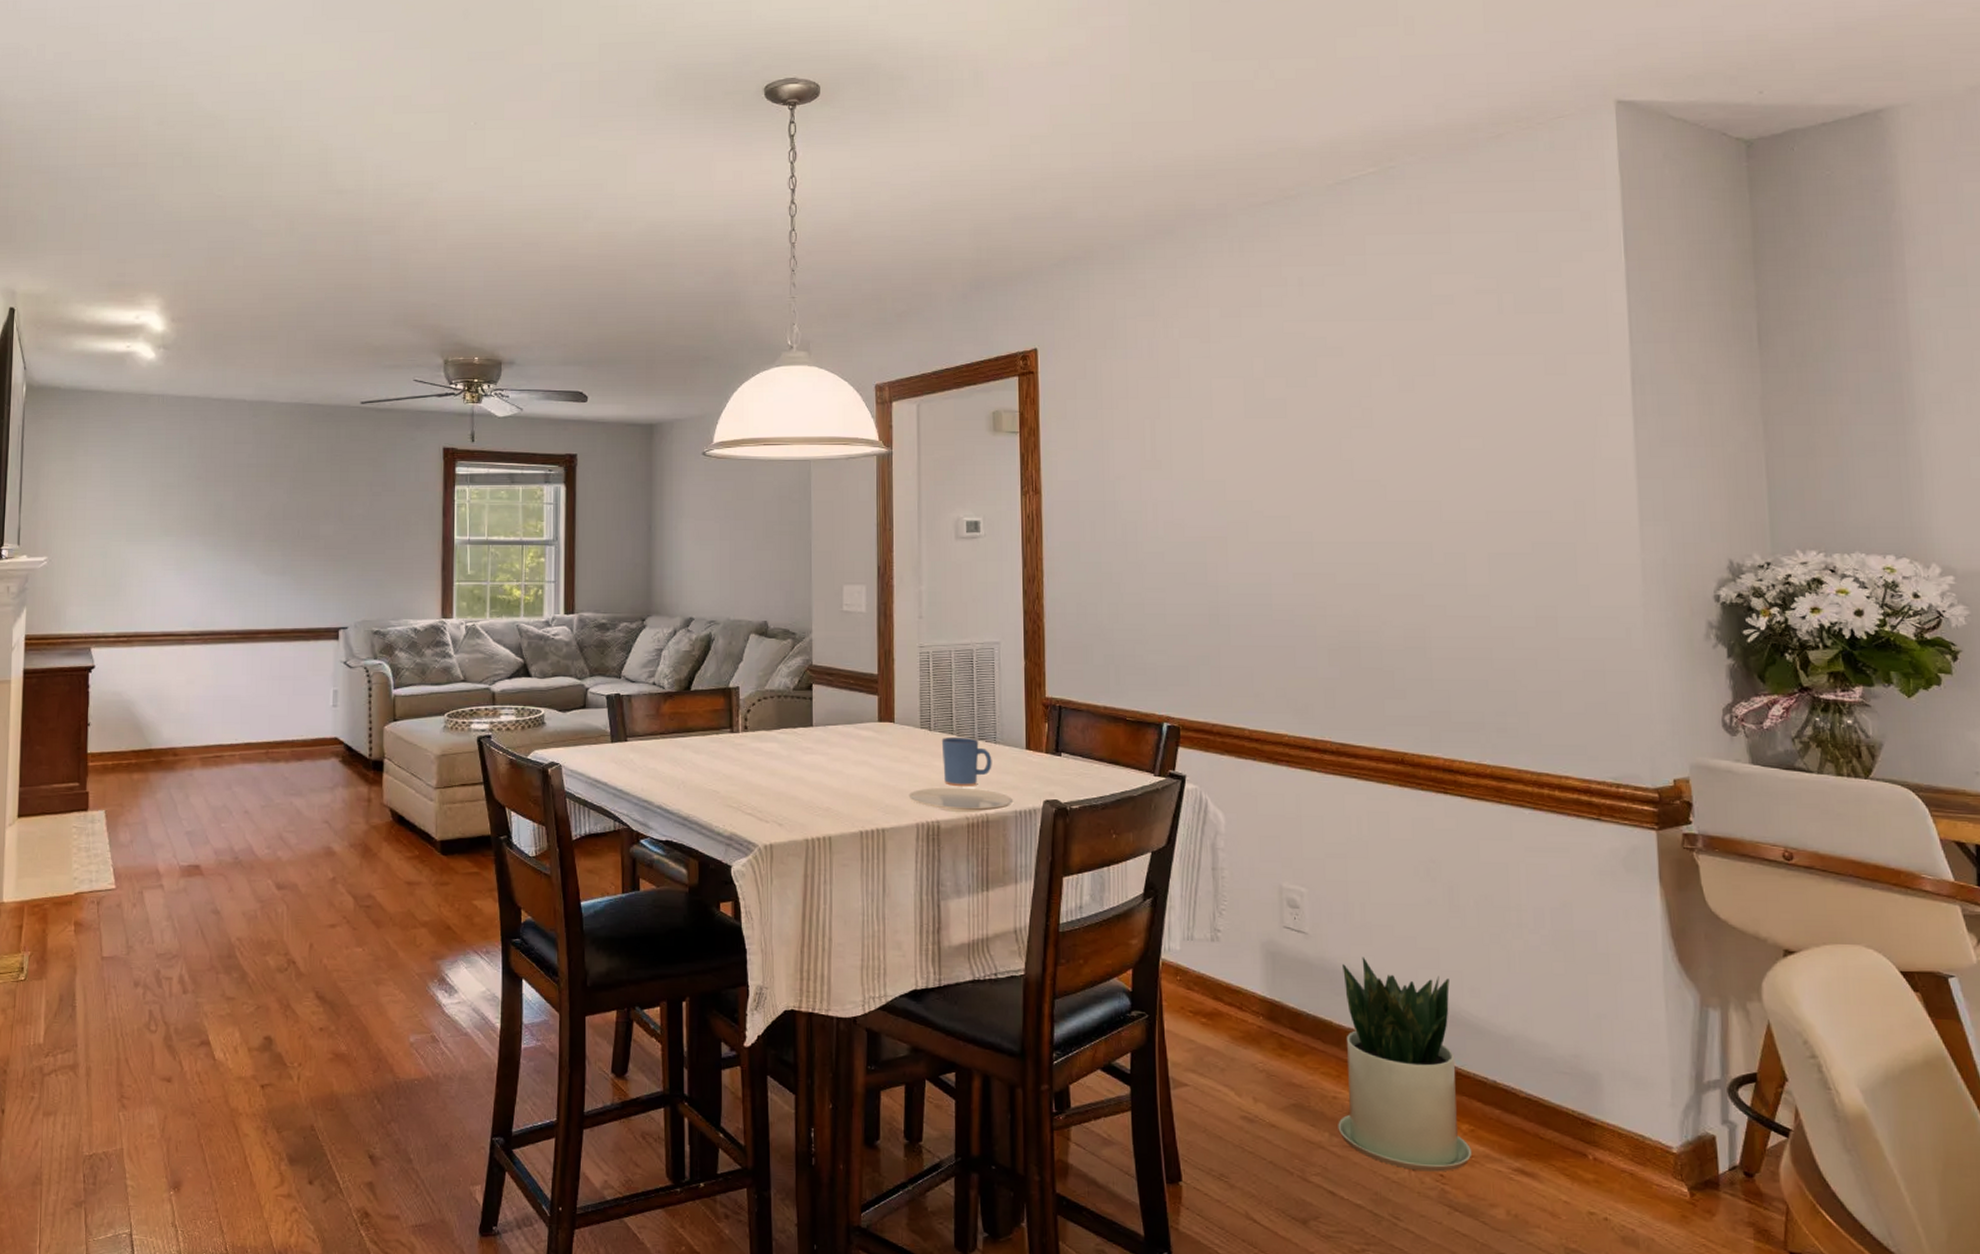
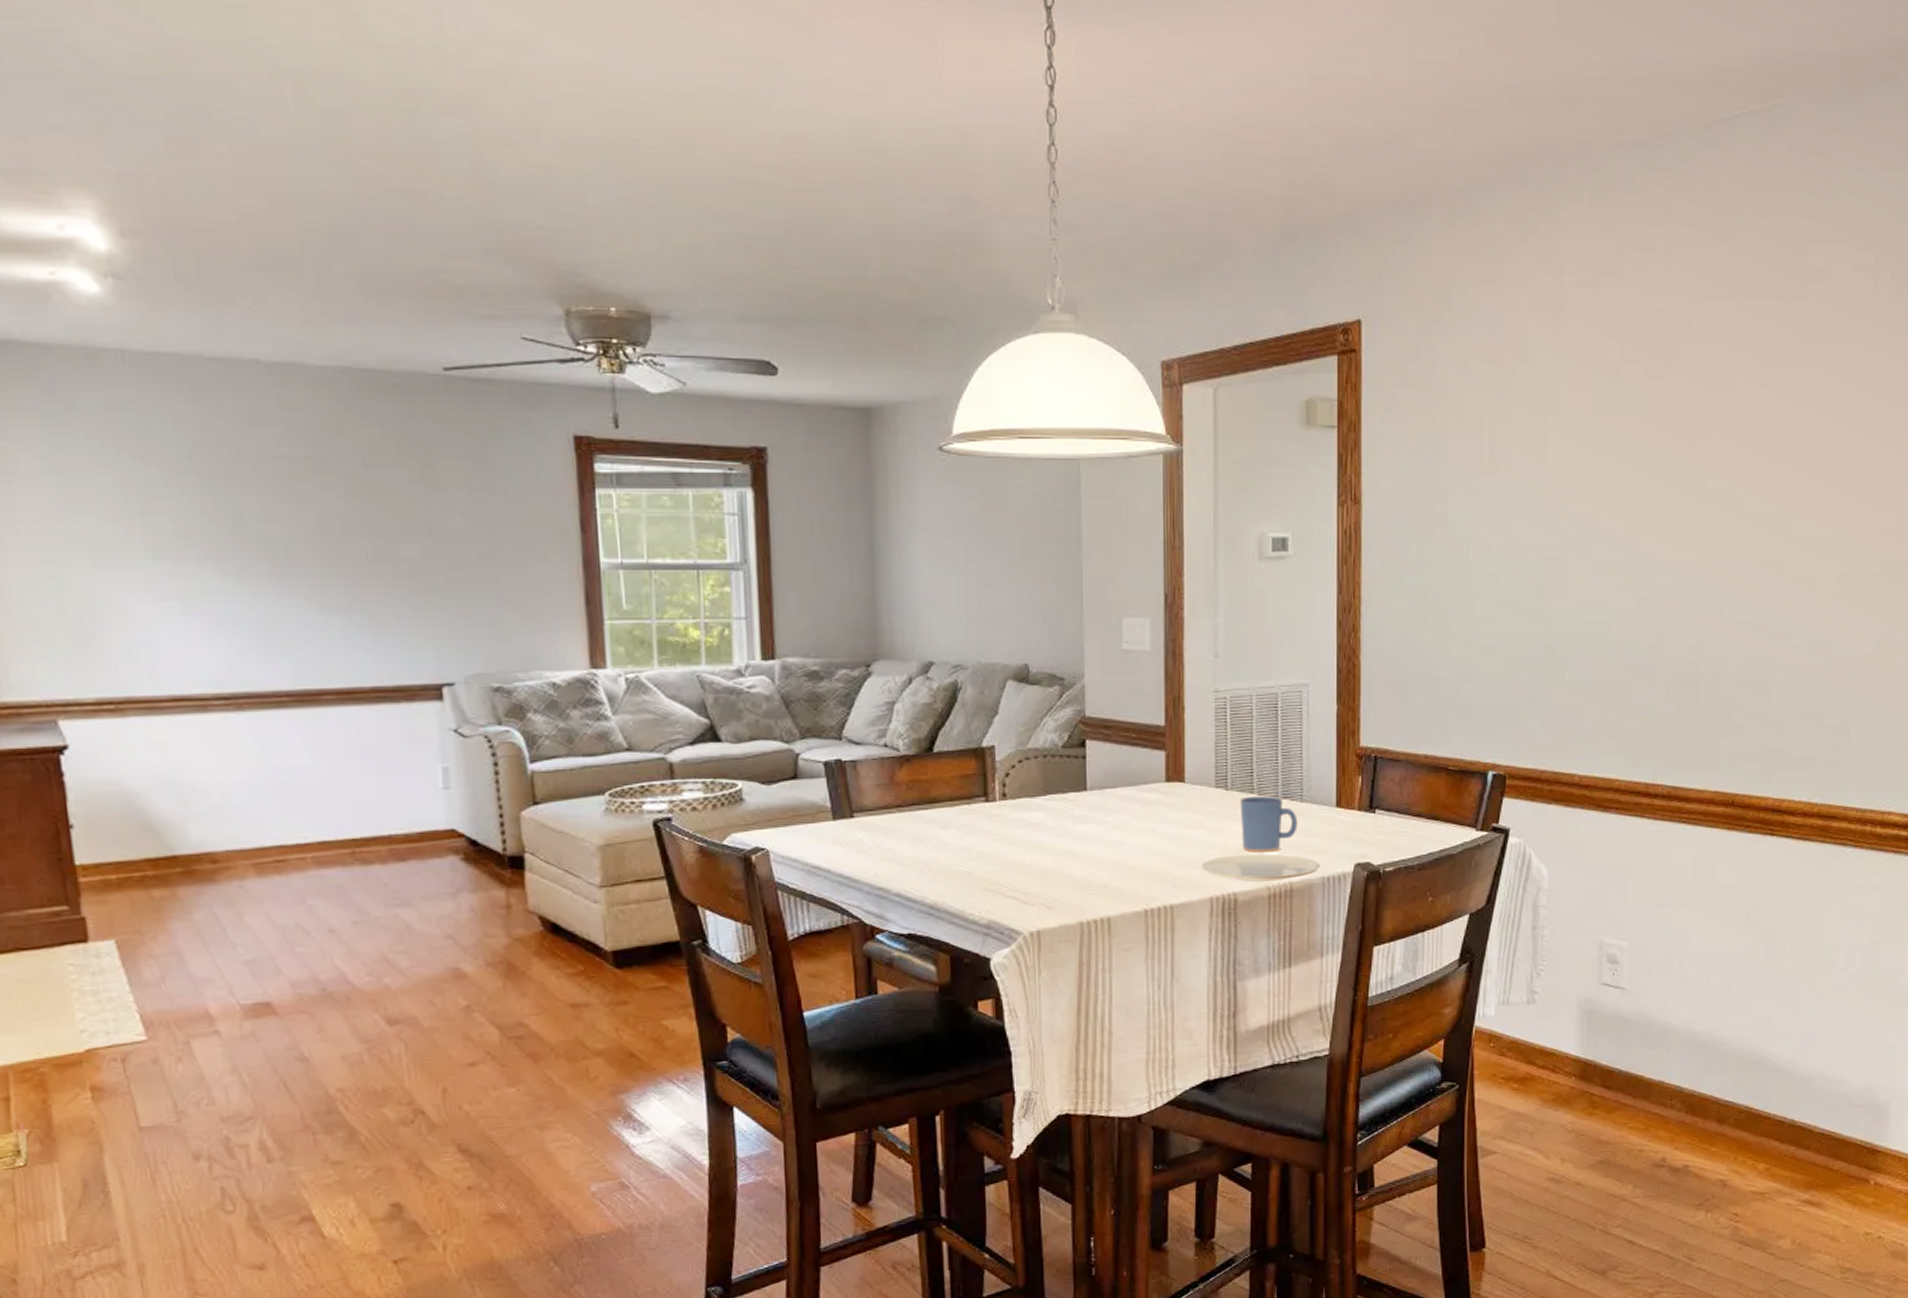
planter: present [1338,957,1473,1172] -> none [1641,1008,1766,1212]

